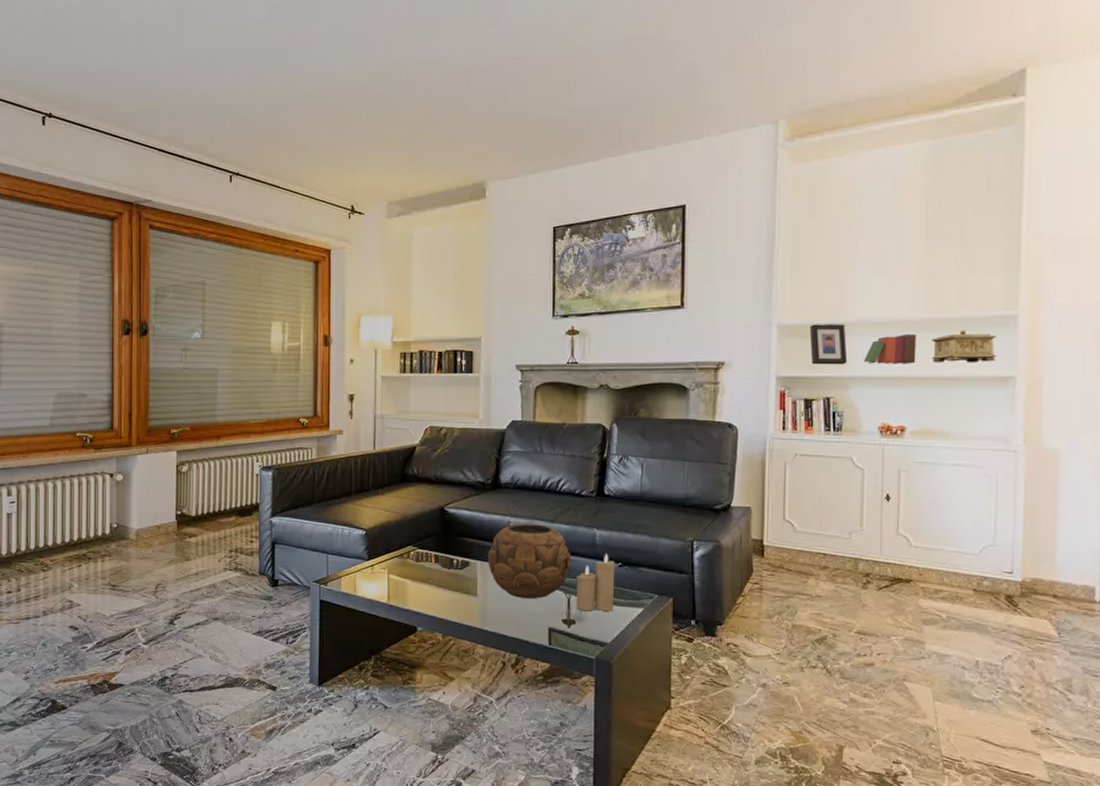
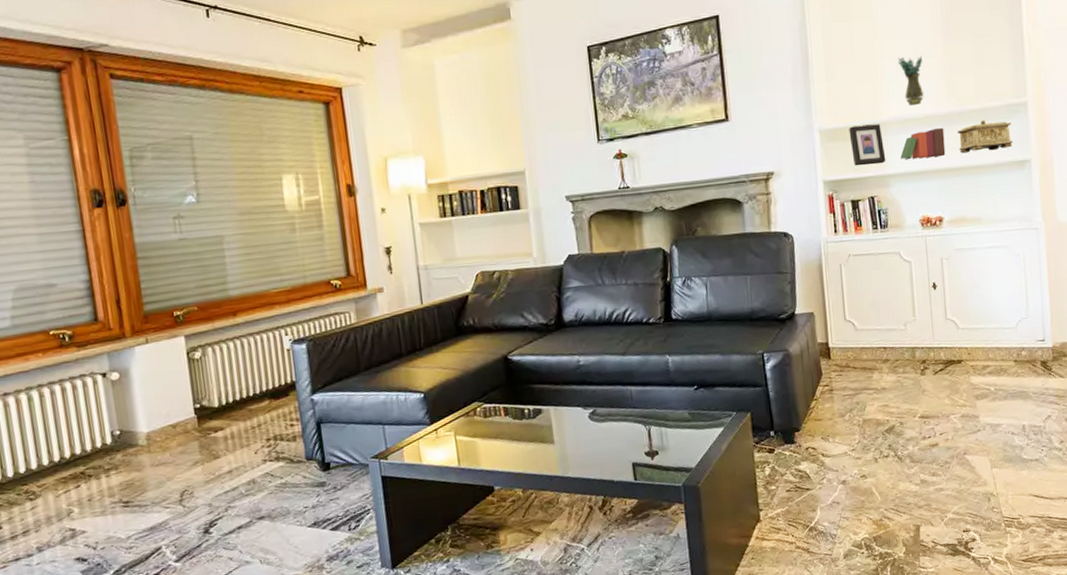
decorative bowl: present [488,524,572,599] -> none [560,359,648,438]
candle: present [576,554,615,611] -> none [654,379,694,440]
vase: none [872,258,900,309] -> present [898,56,923,107]

